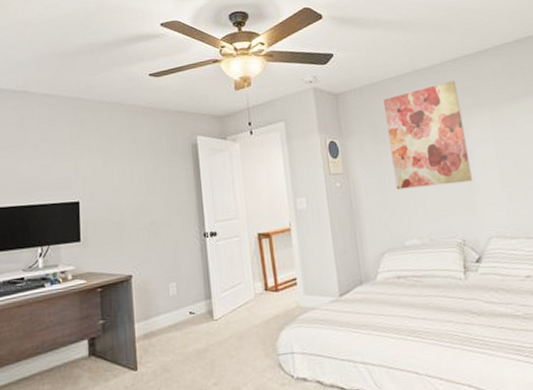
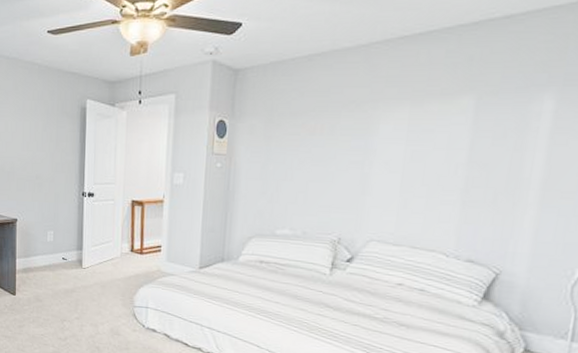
wall art: present [384,81,473,190] -> none [280,66,380,181]

